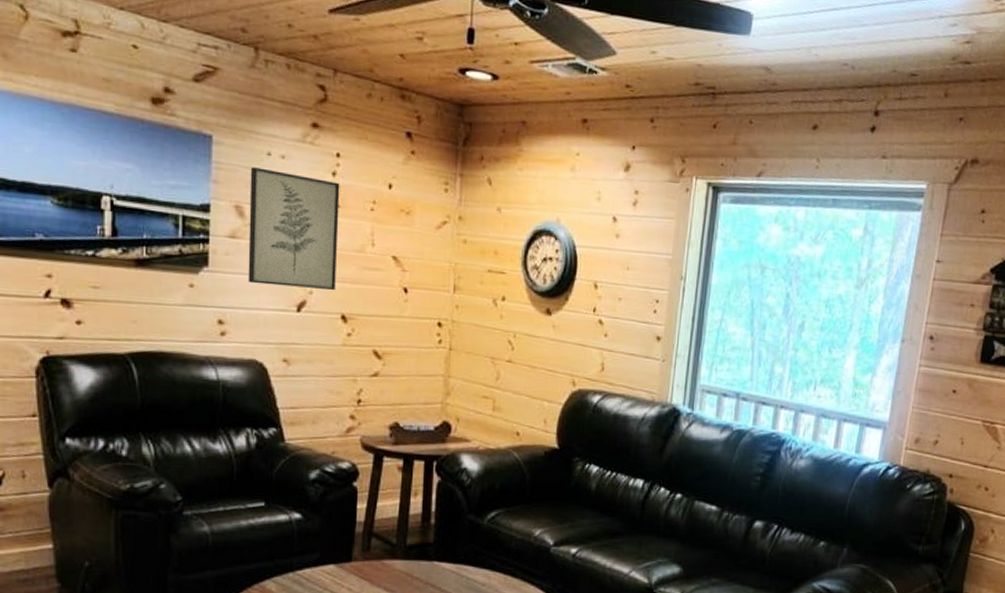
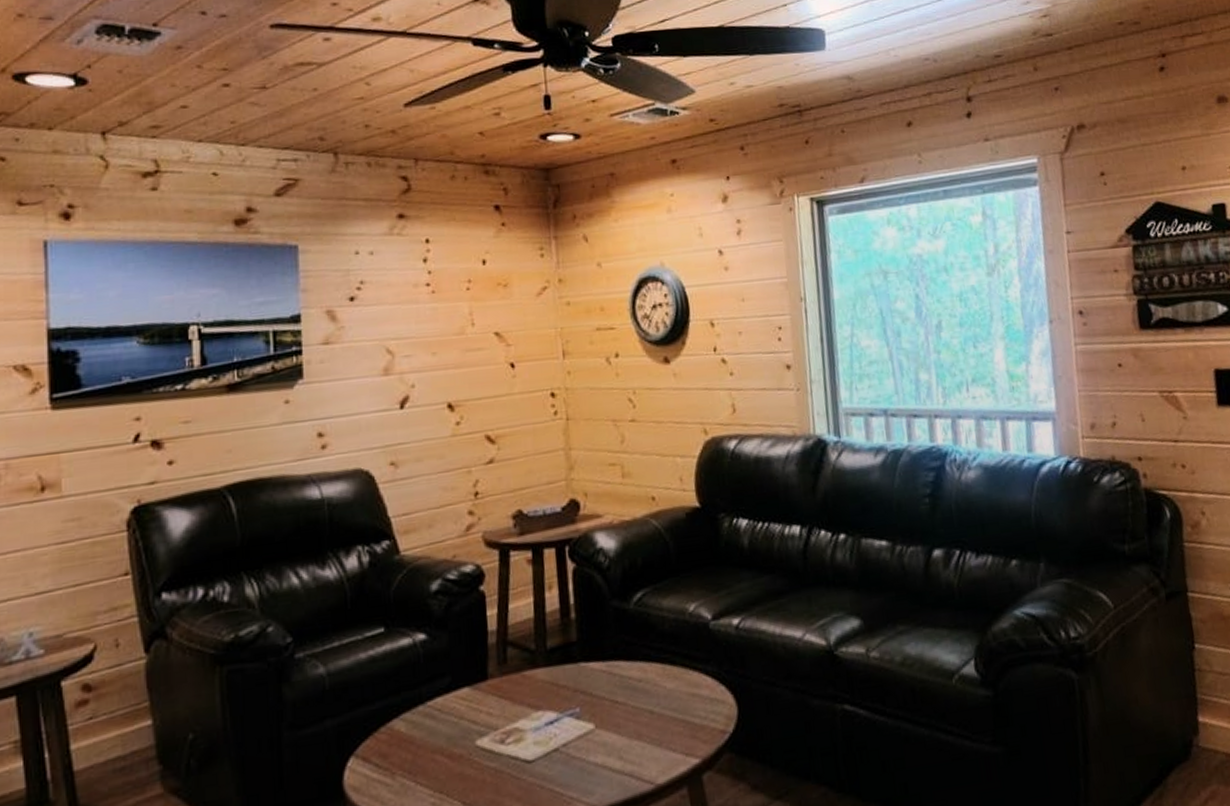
wall art: present [248,167,340,291] -> none [339,268,438,388]

